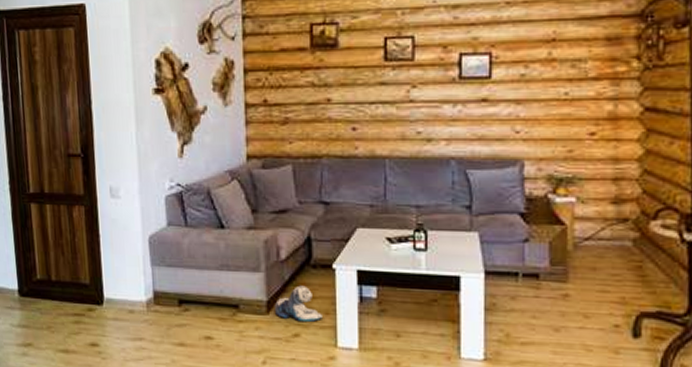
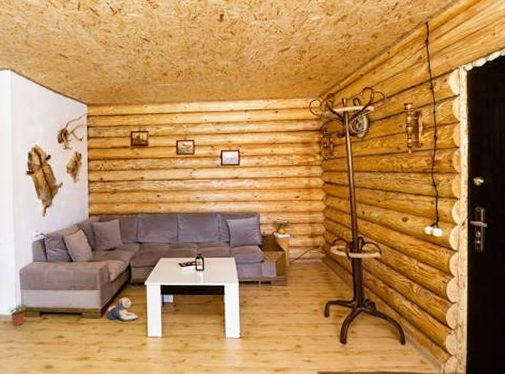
potted plant: none [133,286,162,318] -> present [7,303,28,326]

